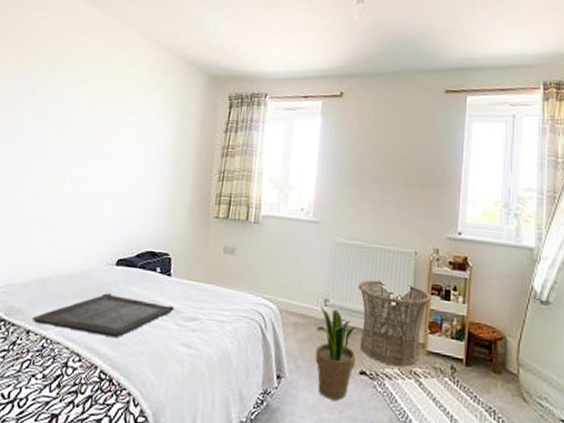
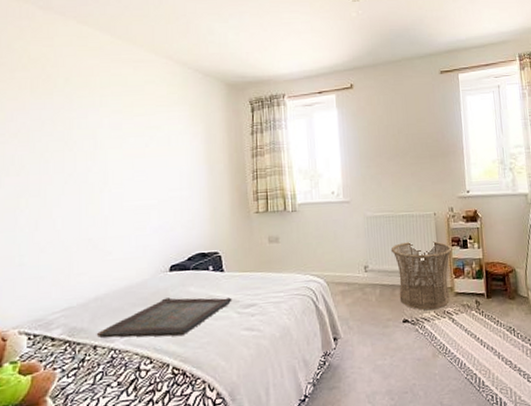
potted plant: present [315,306,356,401] -> none [361,273,398,349]

